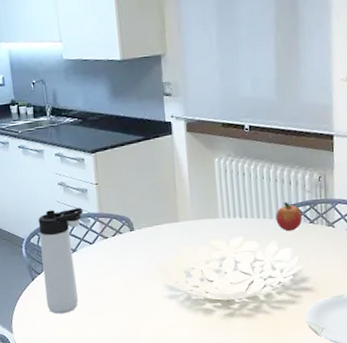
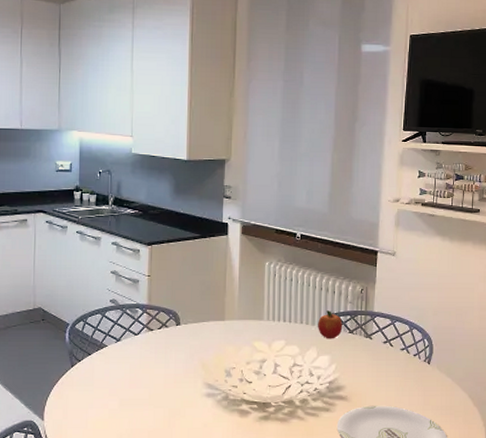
thermos bottle: present [38,207,83,314] -> none [83,297,132,404]

